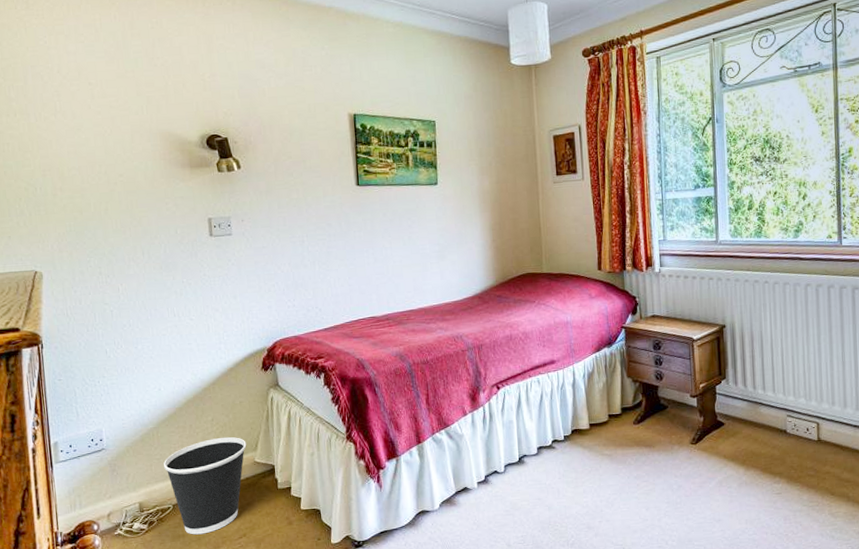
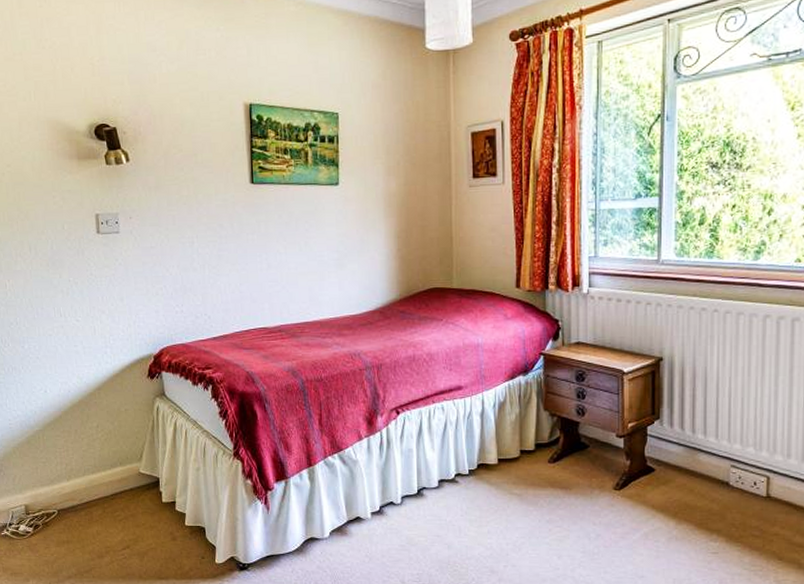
wastebasket: present [164,437,247,535] -> none [49,445,132,542]

